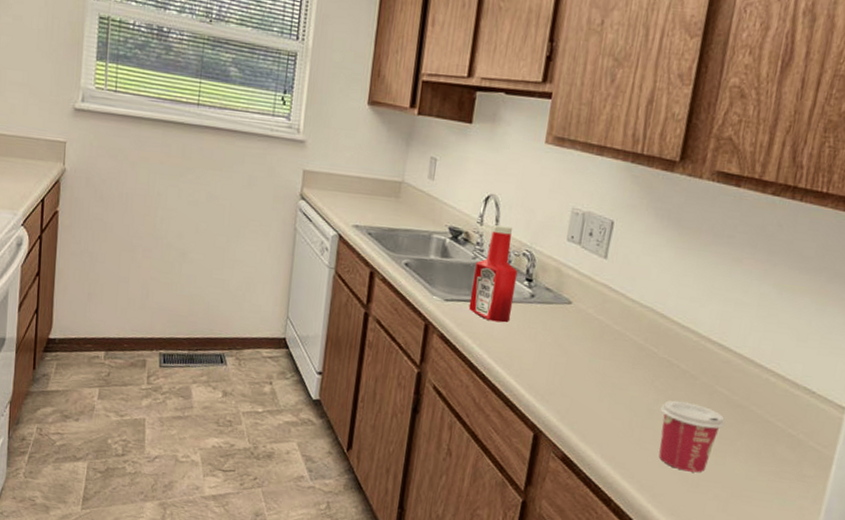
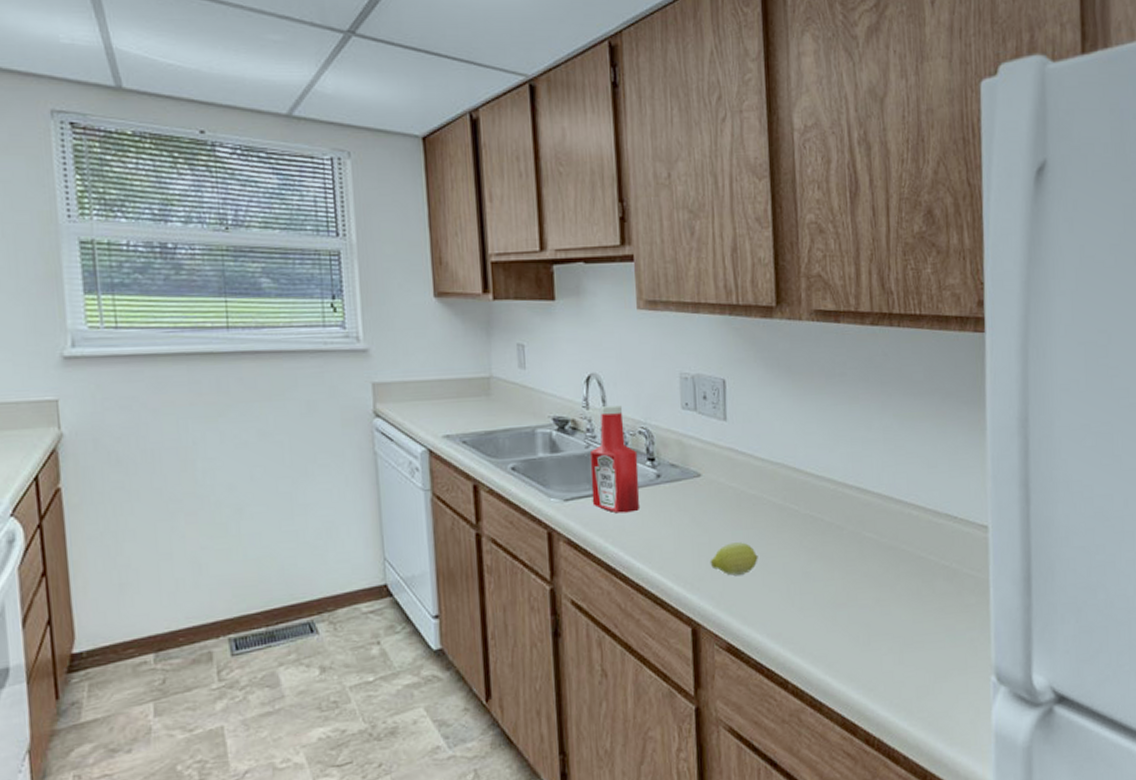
fruit: none [563,368,609,399] -> present [710,542,758,576]
cup: present [658,400,725,473] -> none [815,555,881,631]

